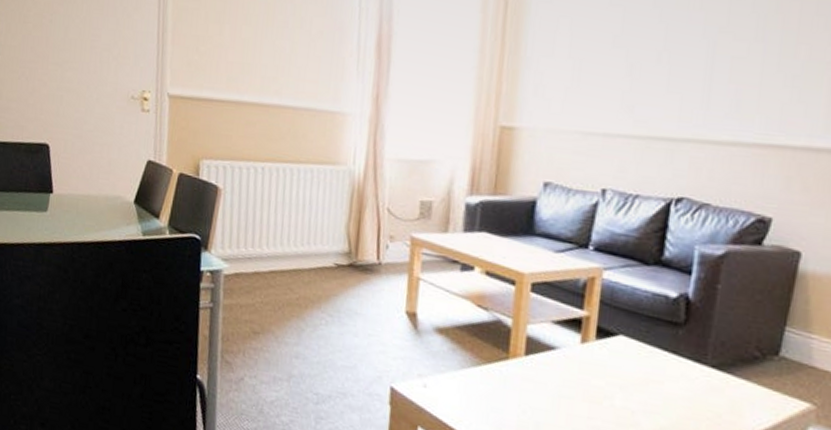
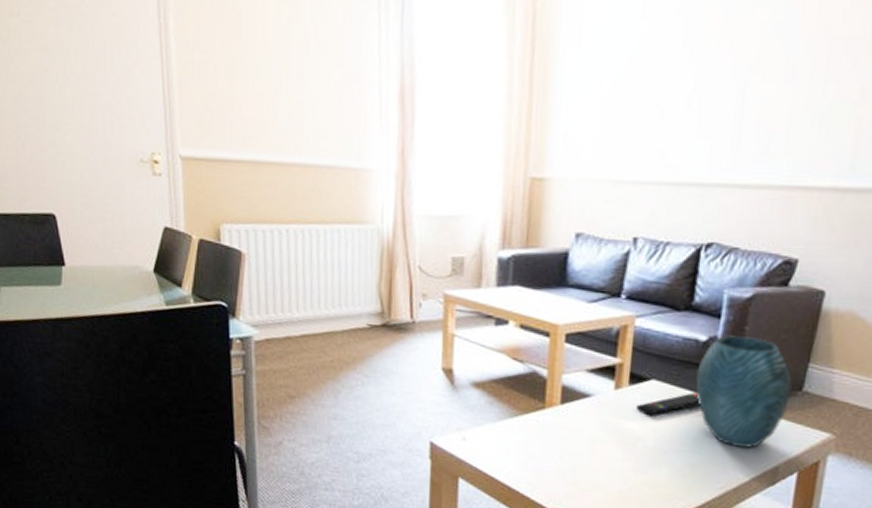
remote control: none [603,351,671,374] -> present [637,392,701,416]
vase: none [665,293,768,415] -> present [695,334,792,448]

